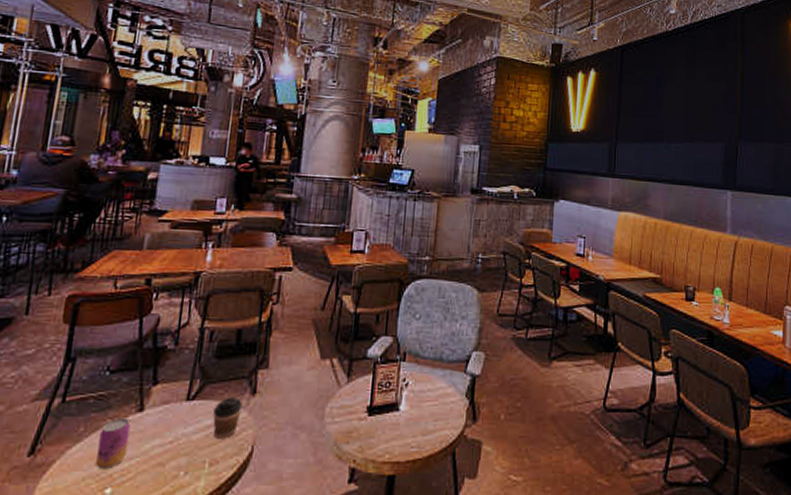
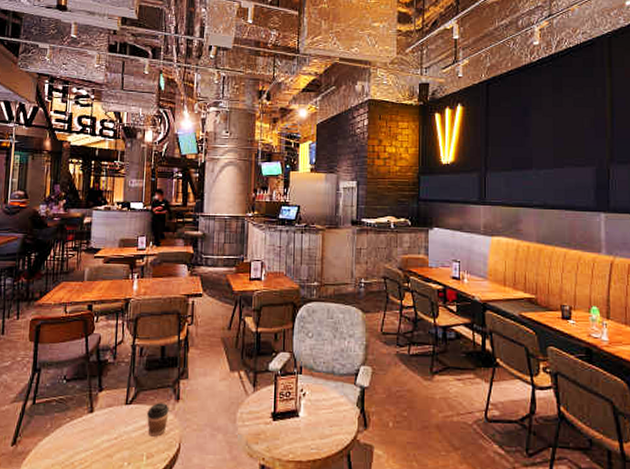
beer can: present [96,418,131,470] -> none [61,417,84,459]

